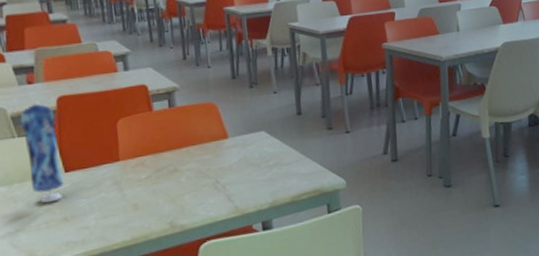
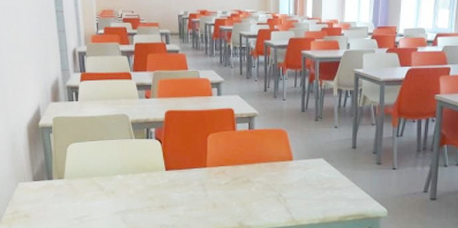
dress: present [20,101,64,204] -> none [138,113,164,193]

